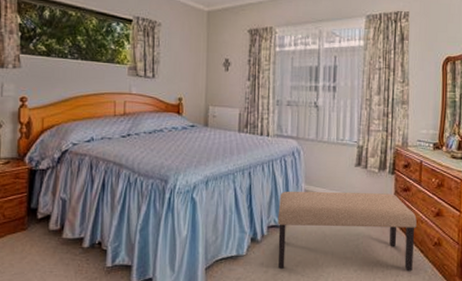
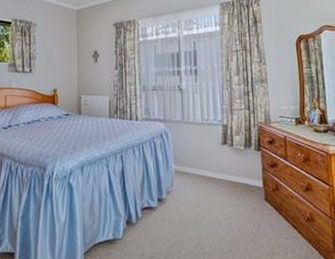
bench: present [277,191,417,270] -> none [150,170,288,251]

